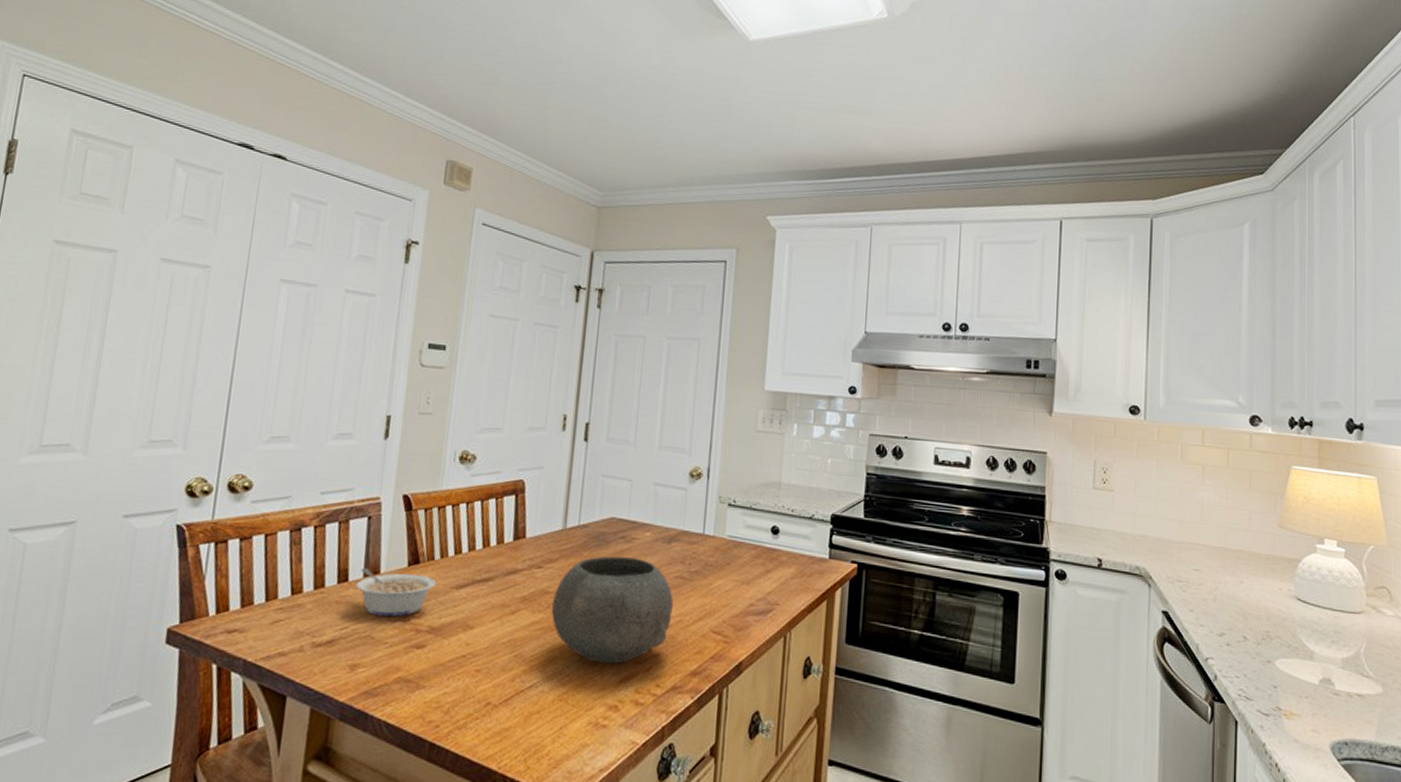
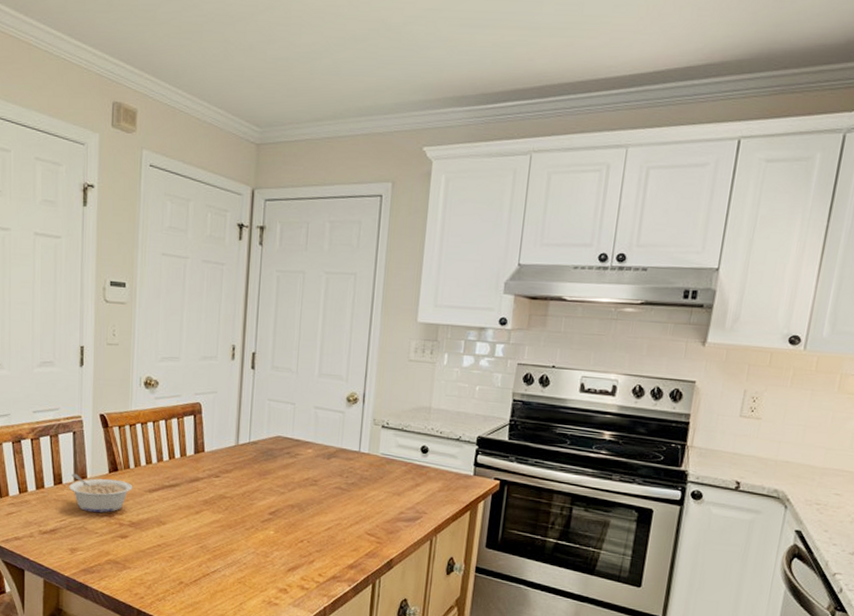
bowl: present [551,556,673,664] -> none [228,468,333,557]

